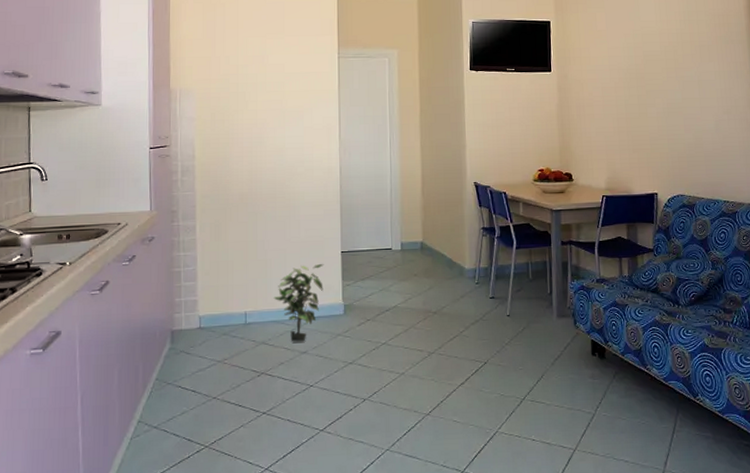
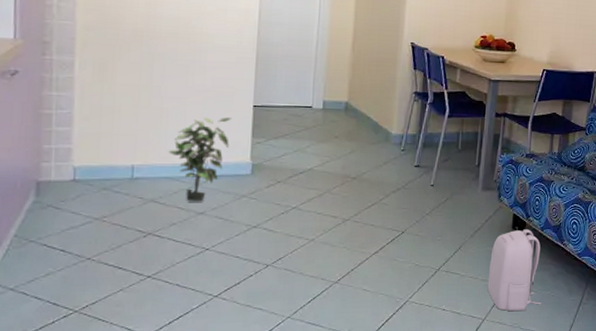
backpack: none [573,355,632,441] -> present [487,229,541,312]

